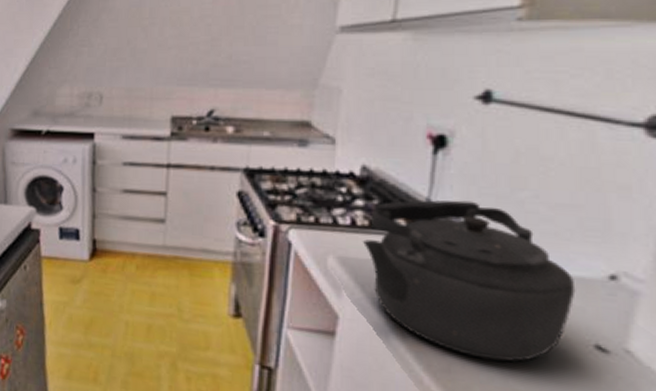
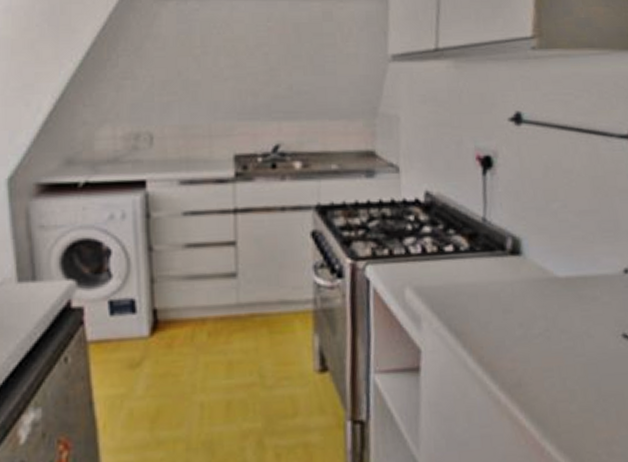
kettle: present [362,200,576,362] -> none [433,216,603,367]

